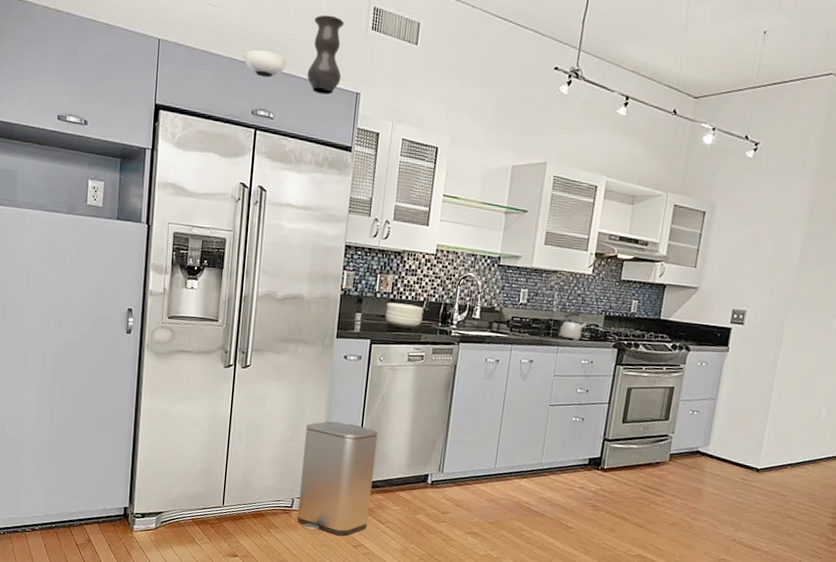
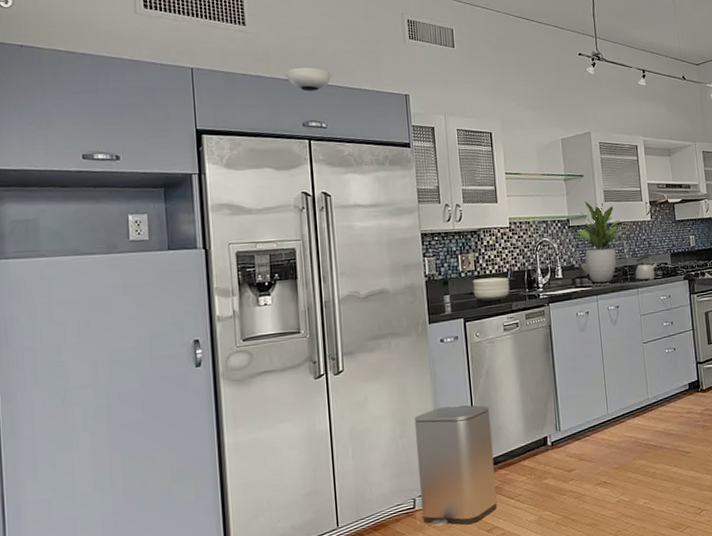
vase: present [307,14,344,95] -> none [352,30,388,100]
potted plant: none [499,240,557,333] -> present [571,201,623,283]

